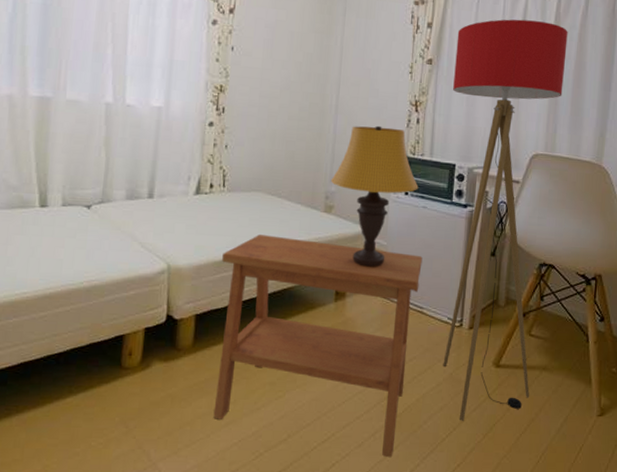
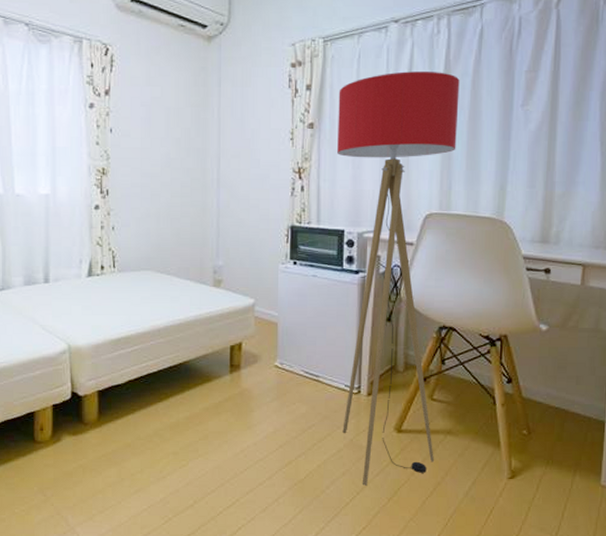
side table: present [213,235,423,458] -> none [118,312,315,522]
table lamp: present [330,125,419,267] -> none [217,196,307,338]

